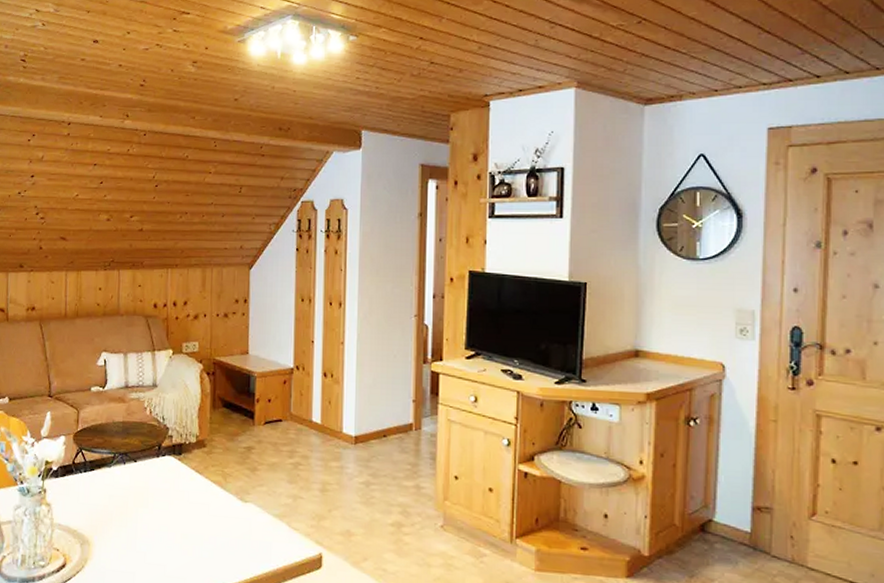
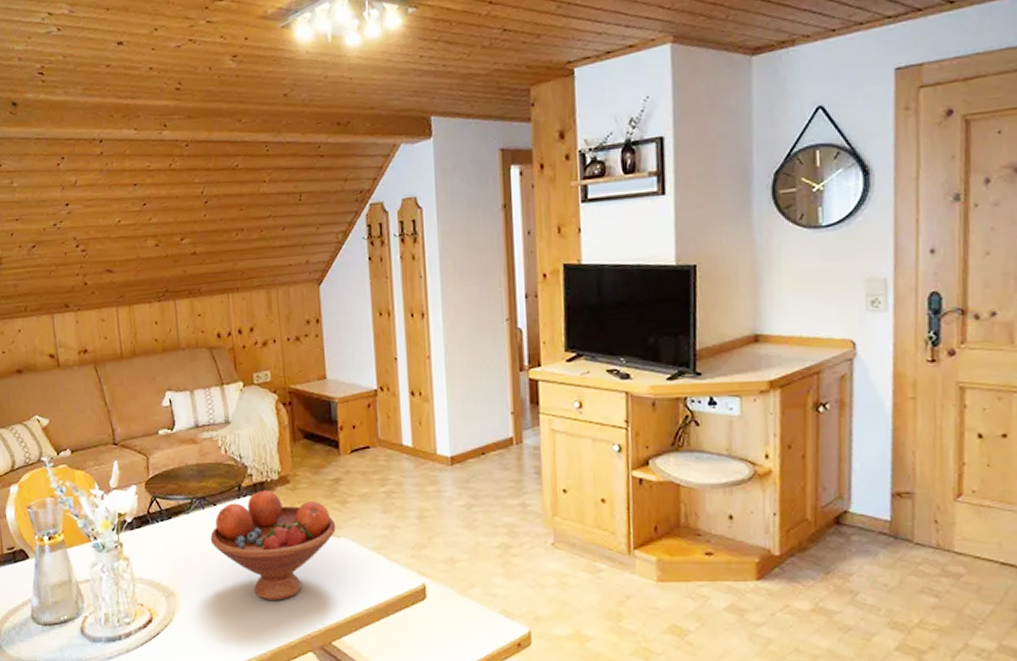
fruit bowl: none [127,451,245,557] -> present [210,490,336,600]

